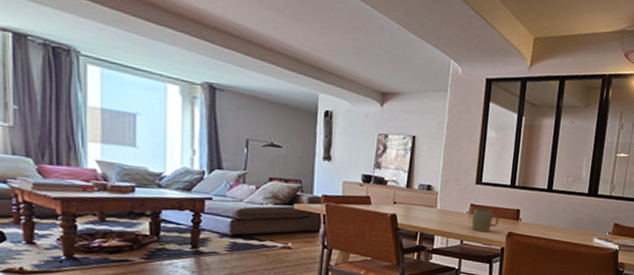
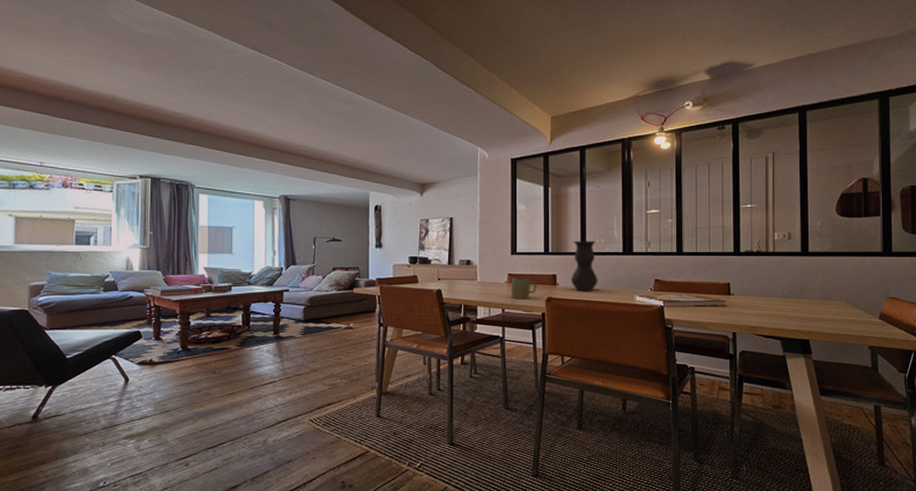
vase: none [534,177,564,230] -> present [571,241,598,292]

